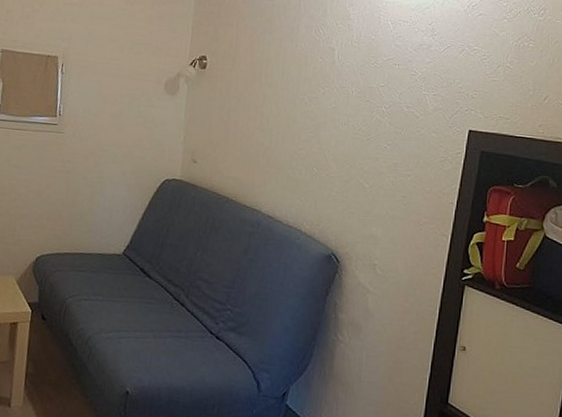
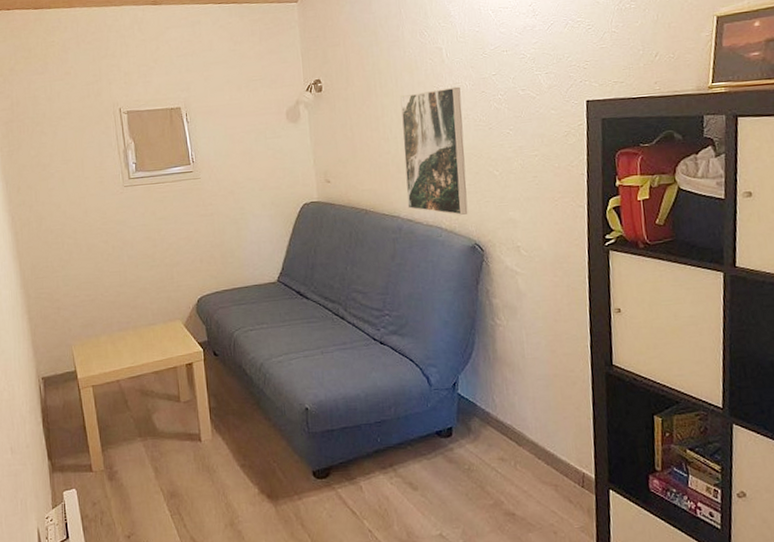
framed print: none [270,89,346,222] -> present [400,86,468,215]

